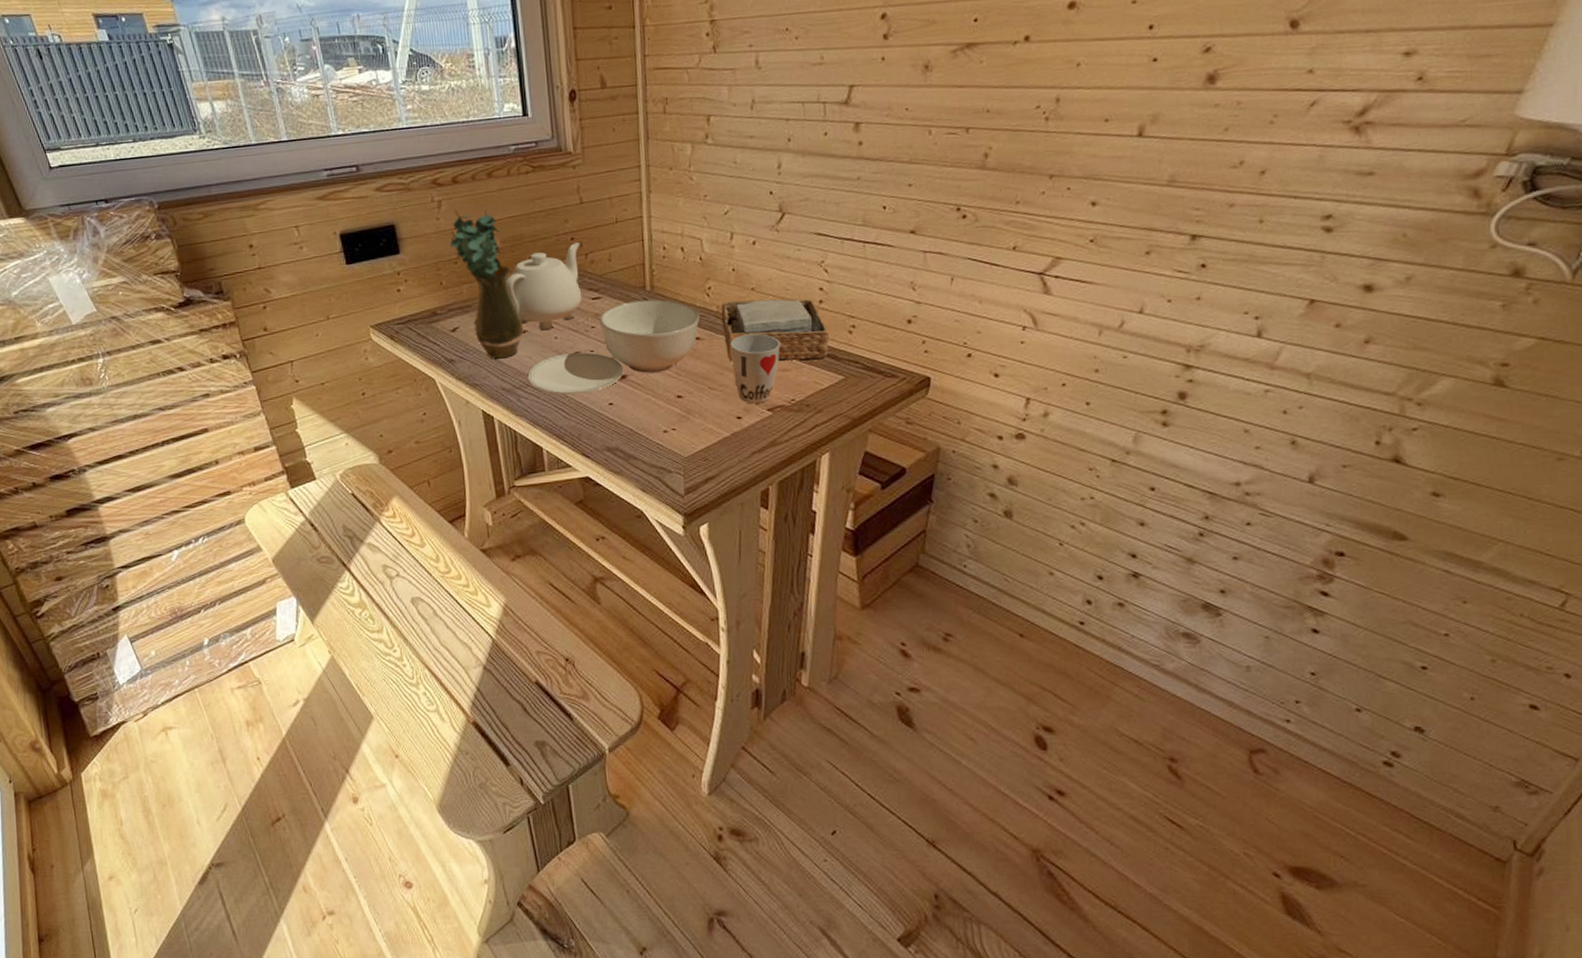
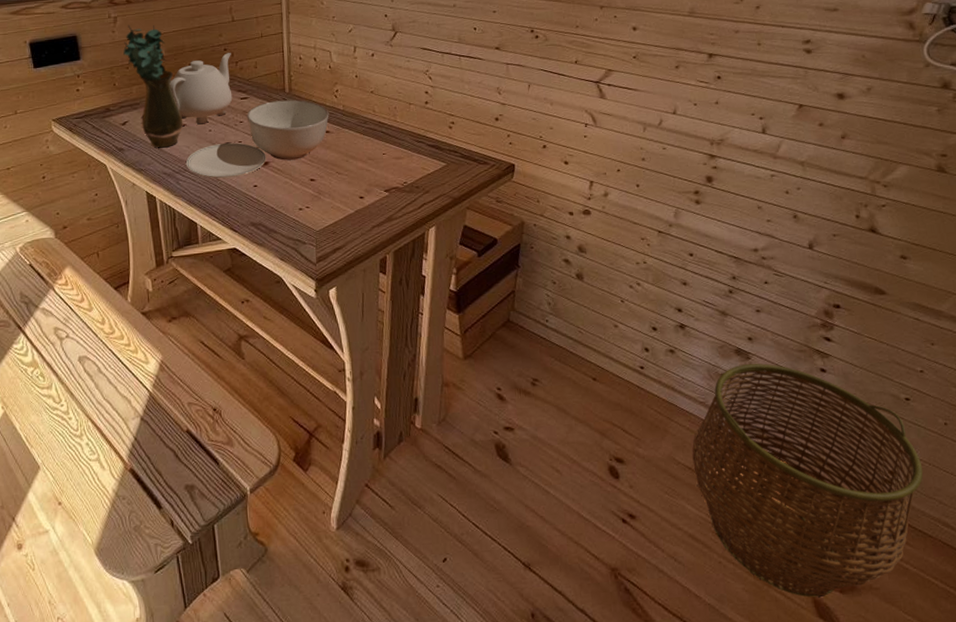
napkin holder: present [720,298,830,361] -> none [346,100,434,150]
cup: present [730,333,781,404] -> none [354,128,395,186]
basket: none [1139,620,1437,892] -> present [691,363,924,597]

